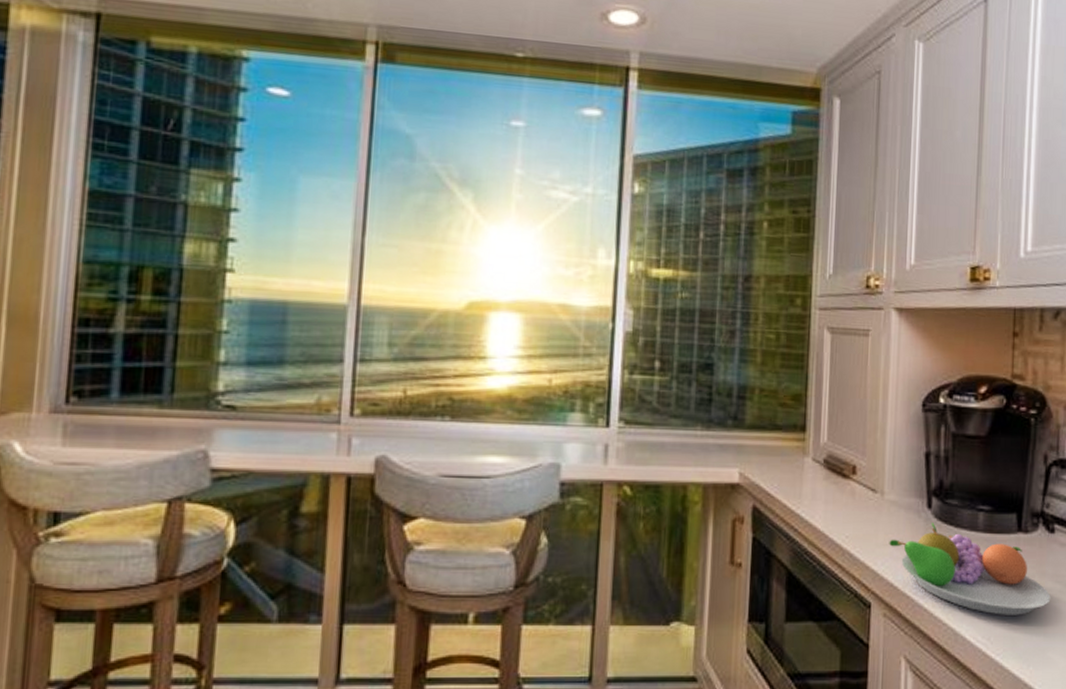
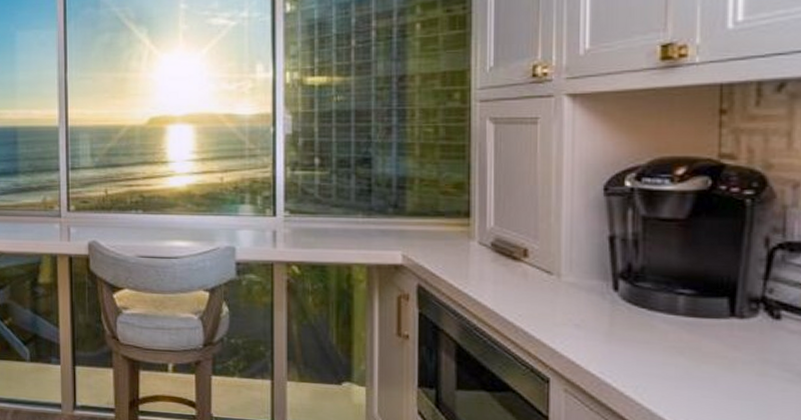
fruit bowl: present [889,523,1051,615] -> none [568,305,777,402]

